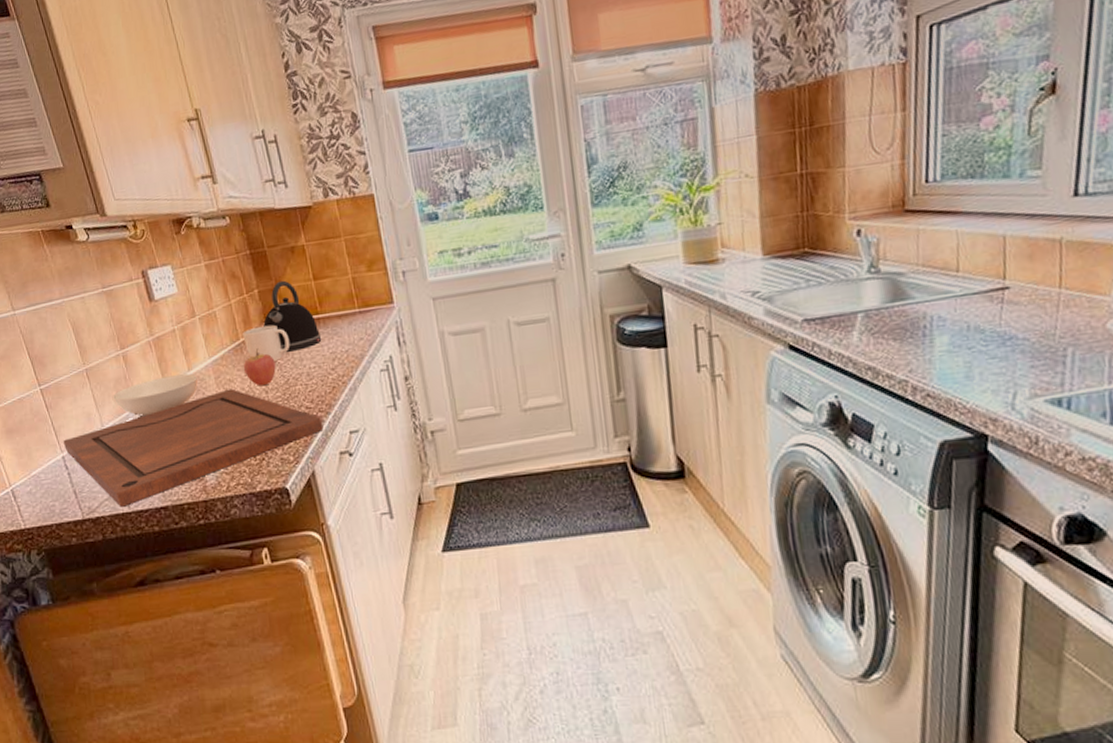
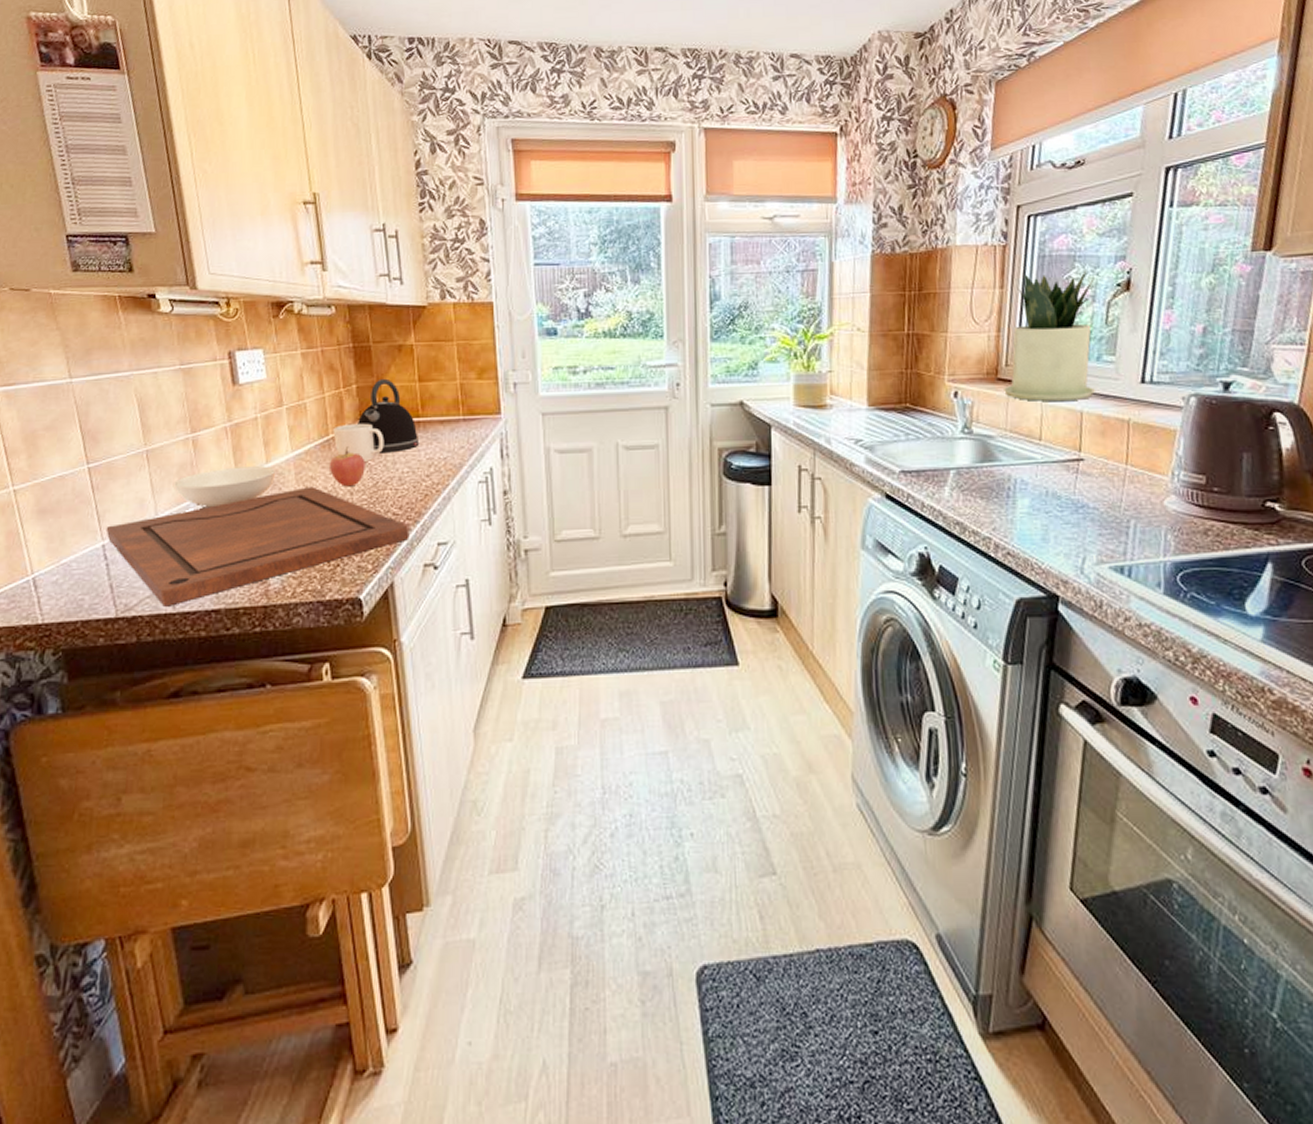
planter: none [913,77,1021,231] -> present [1004,270,1096,402]

